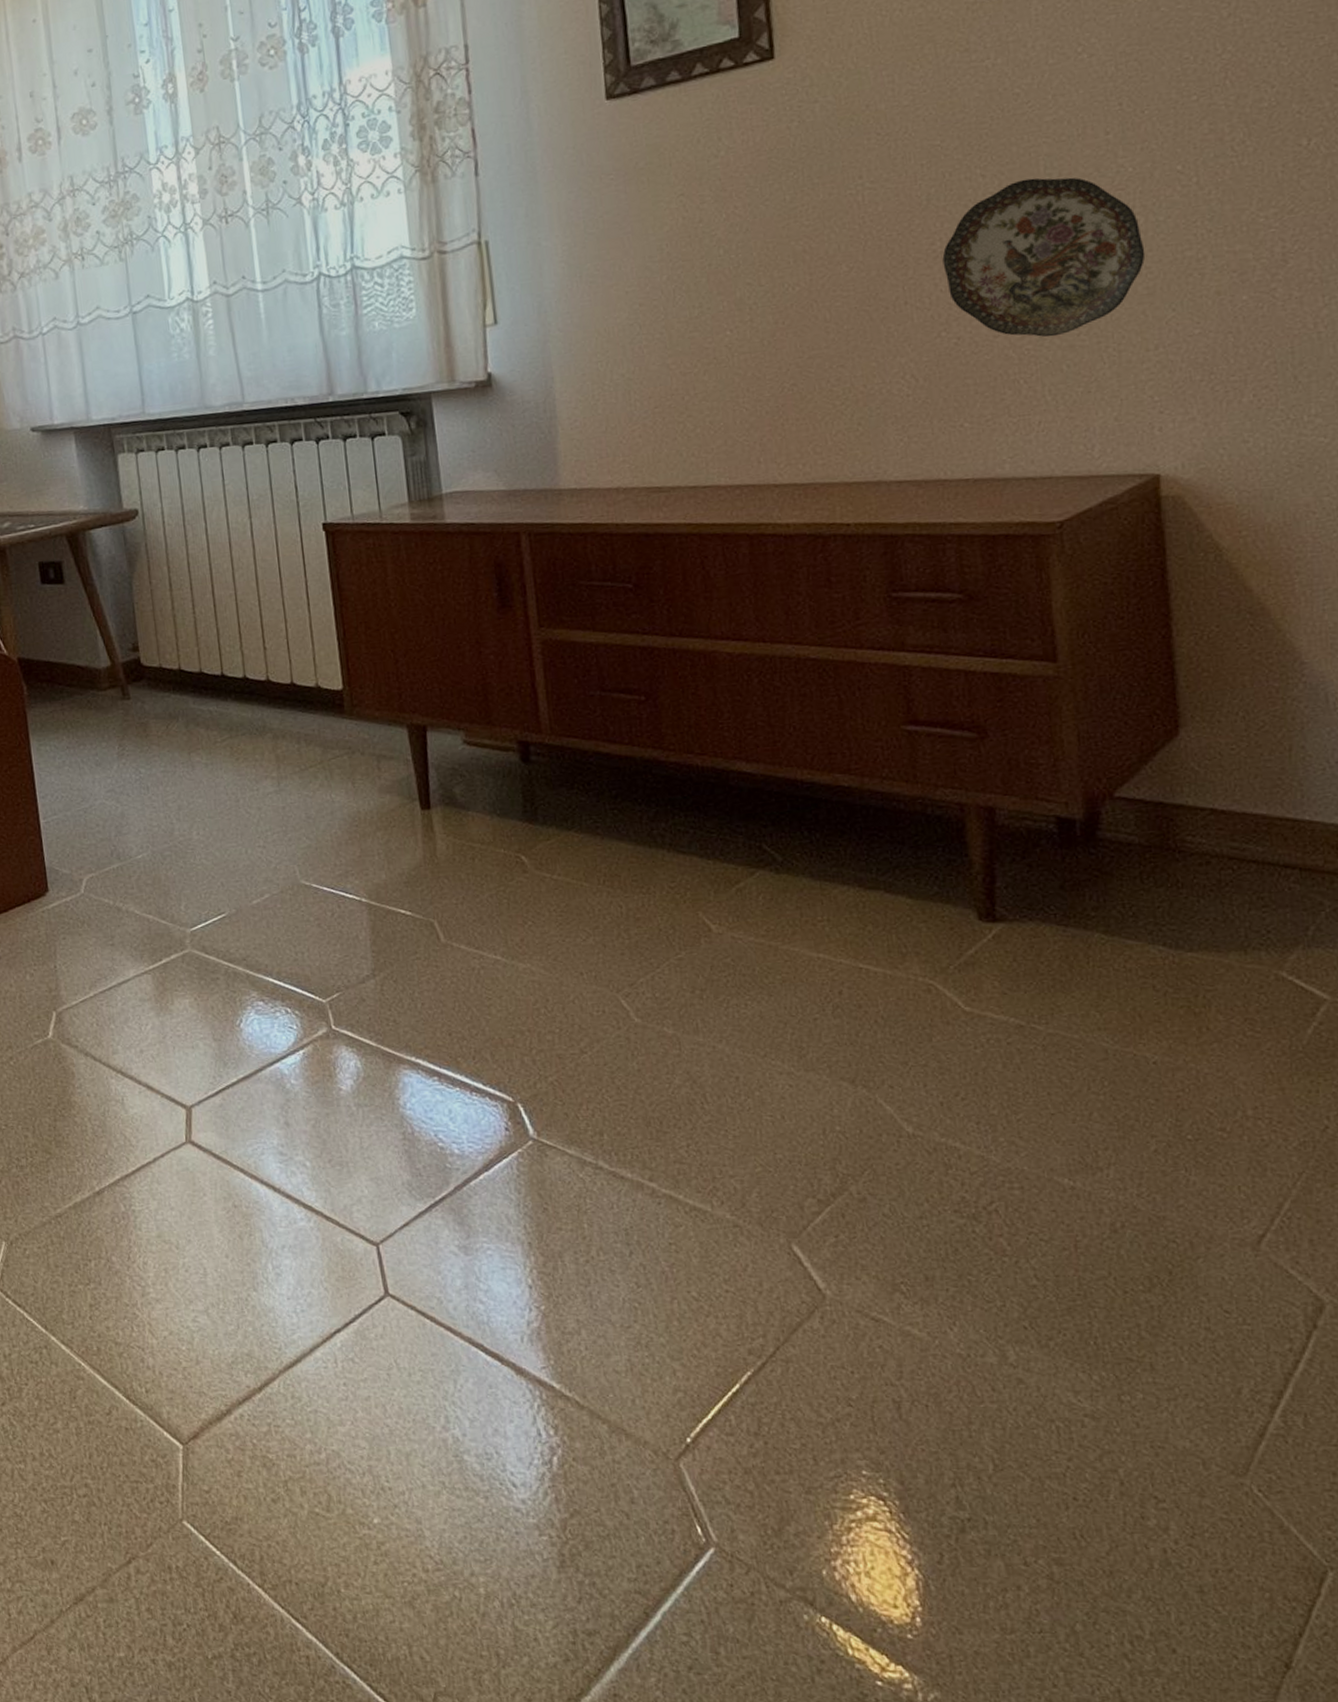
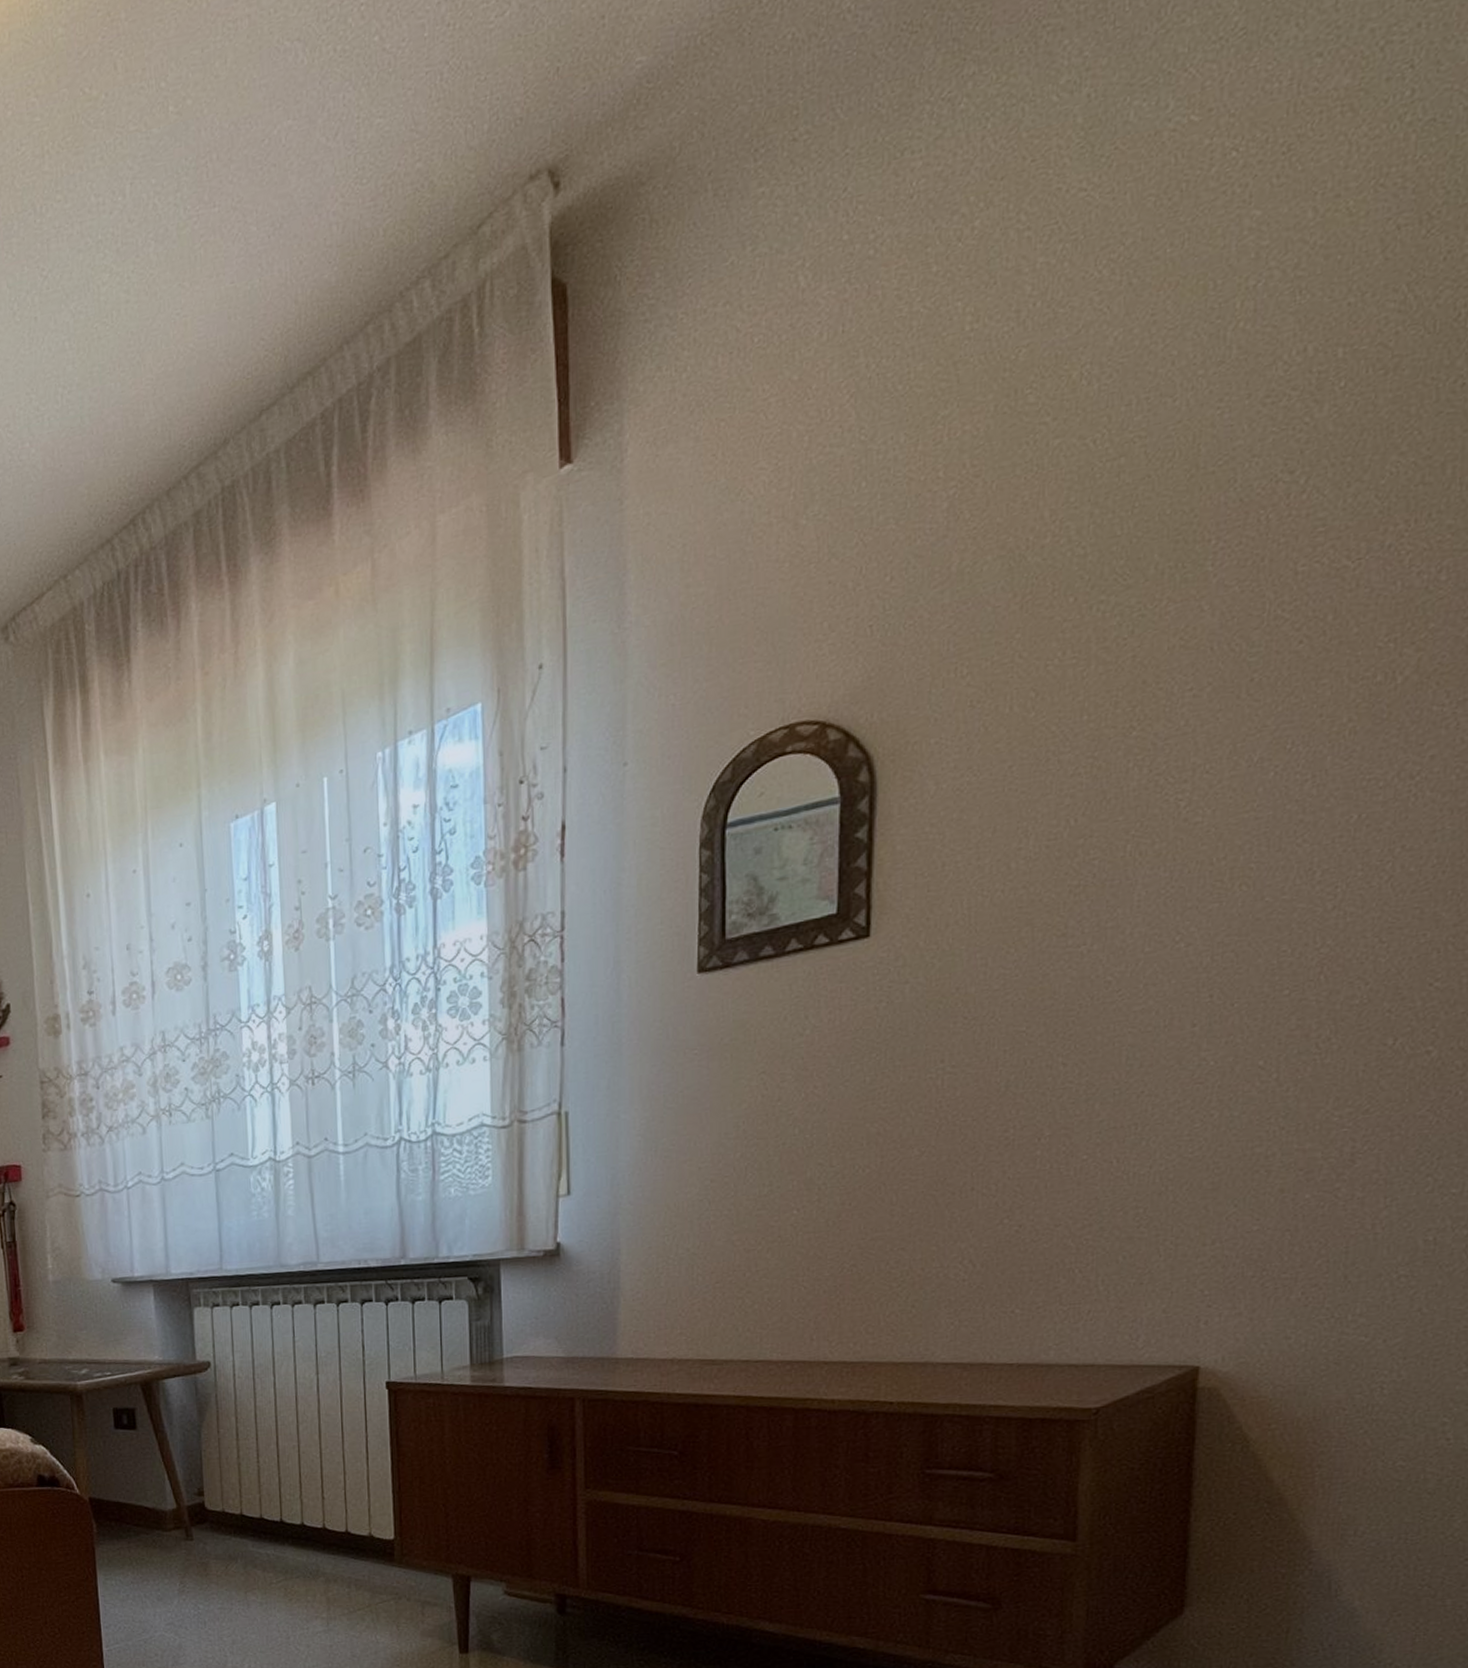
decorative plate: present [942,177,1146,337] -> none [1014,1068,1216,1228]

